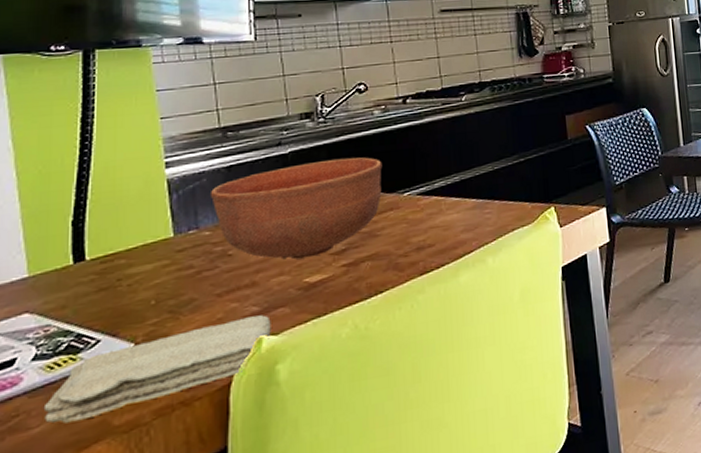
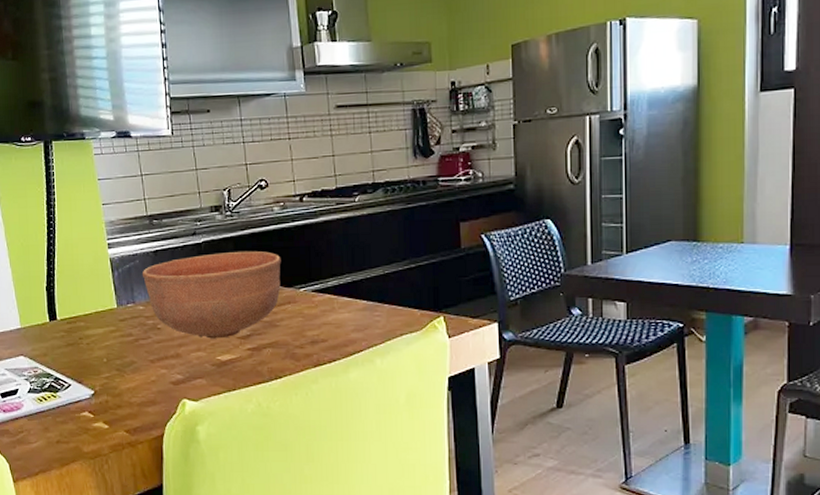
washcloth: present [43,315,271,424] -> none [37,383,192,444]

